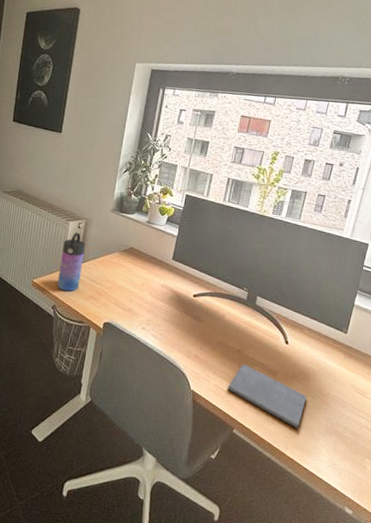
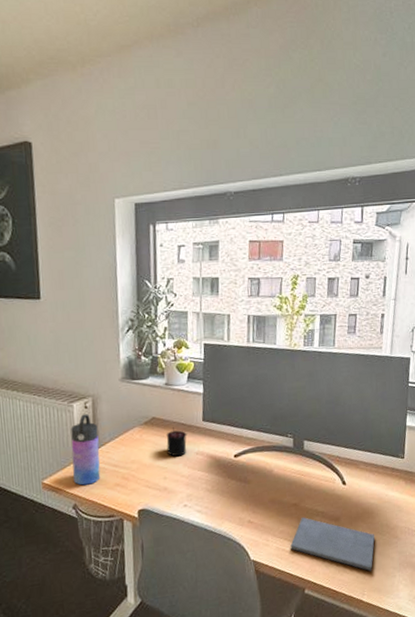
candle: none [137,259,157,285] -> present [166,427,187,457]

